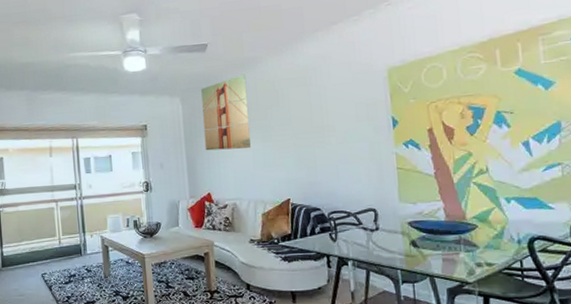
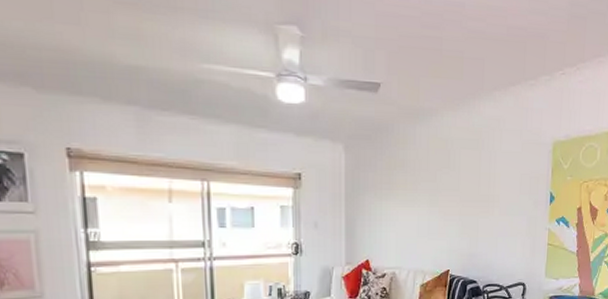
wall art: present [201,74,251,151] -> none [367,126,419,213]

